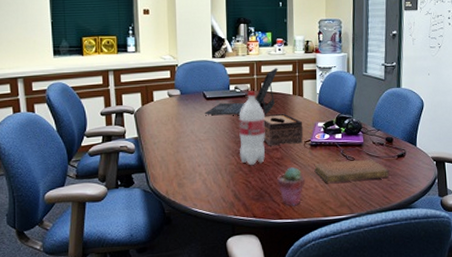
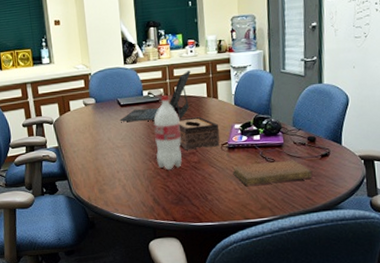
potted succulent: present [277,167,305,206] -> none [195,170,224,209]

